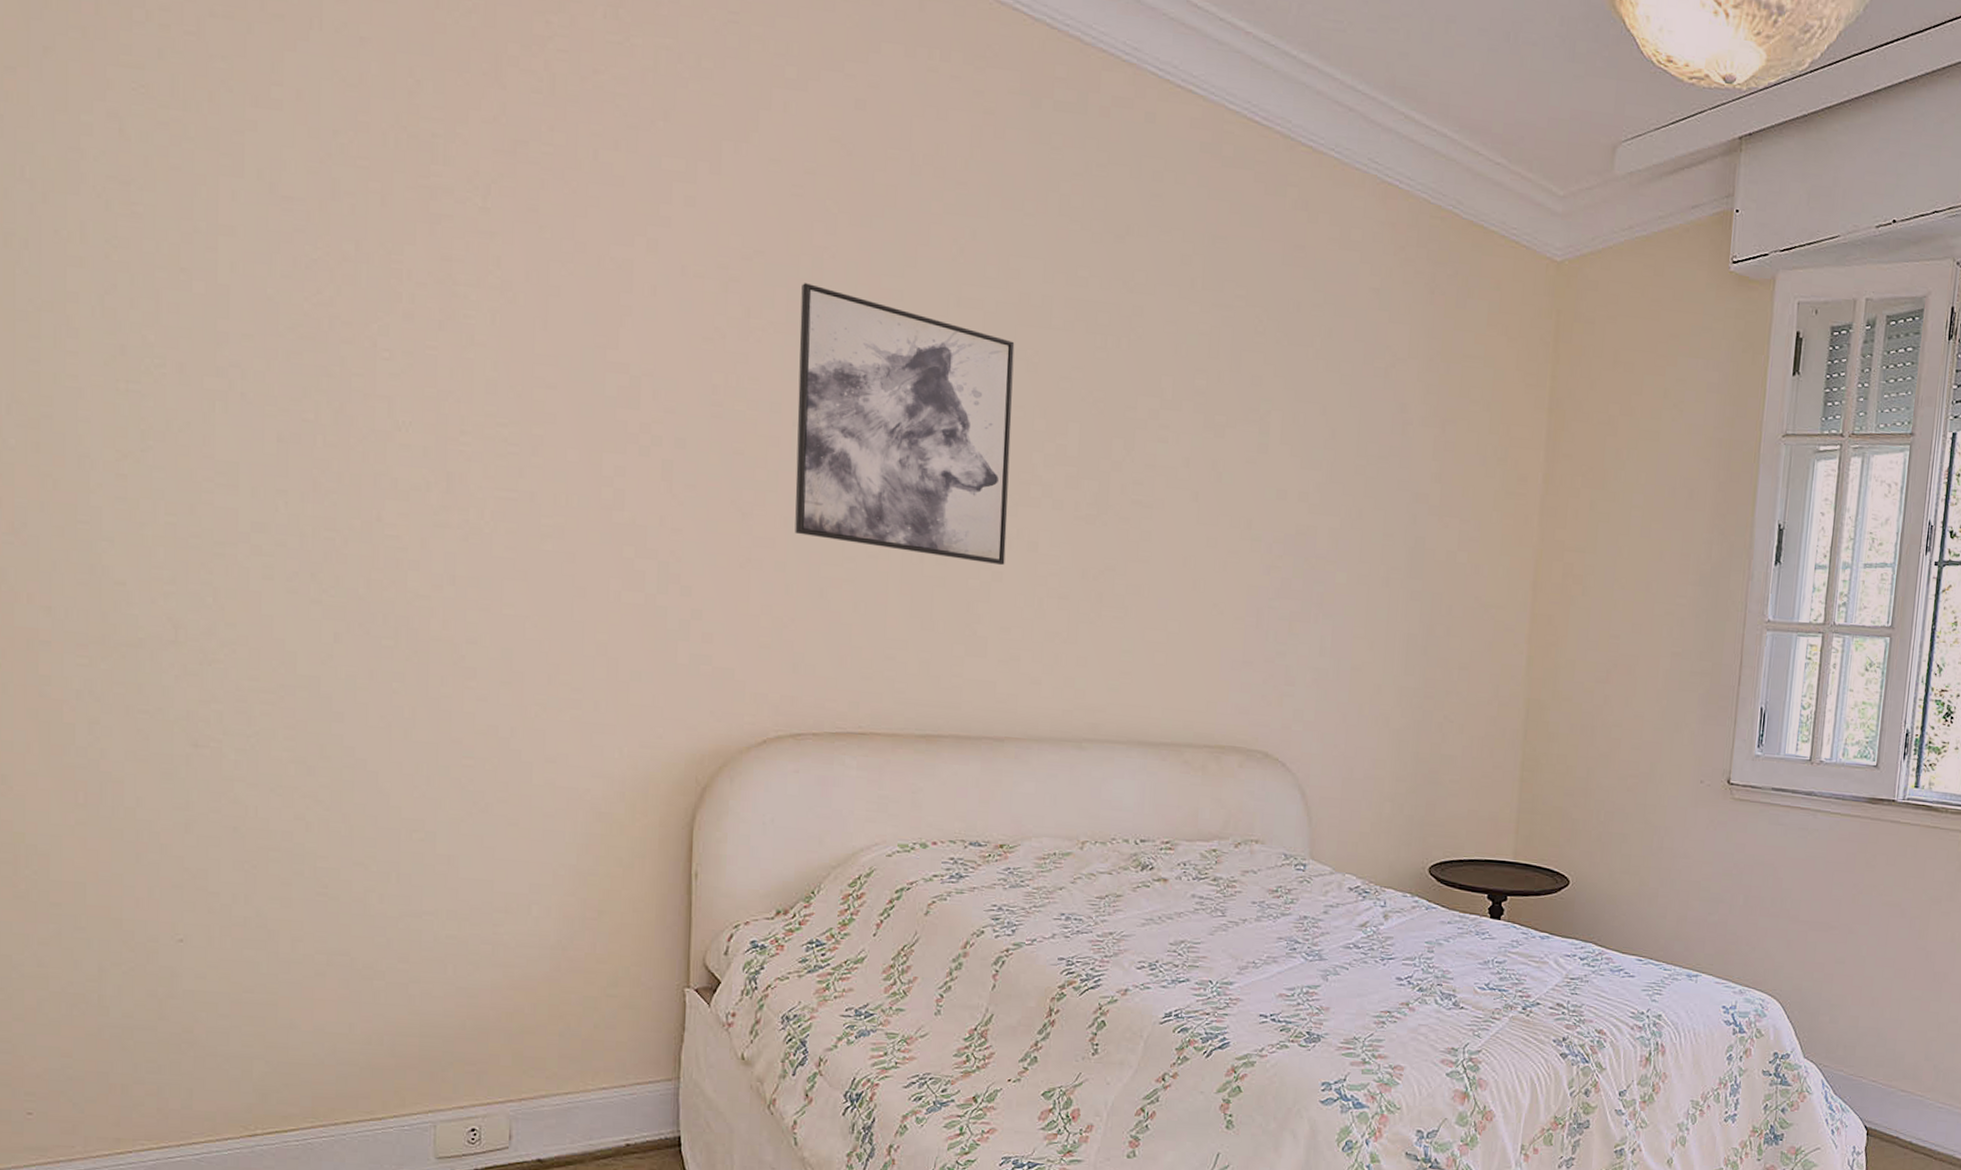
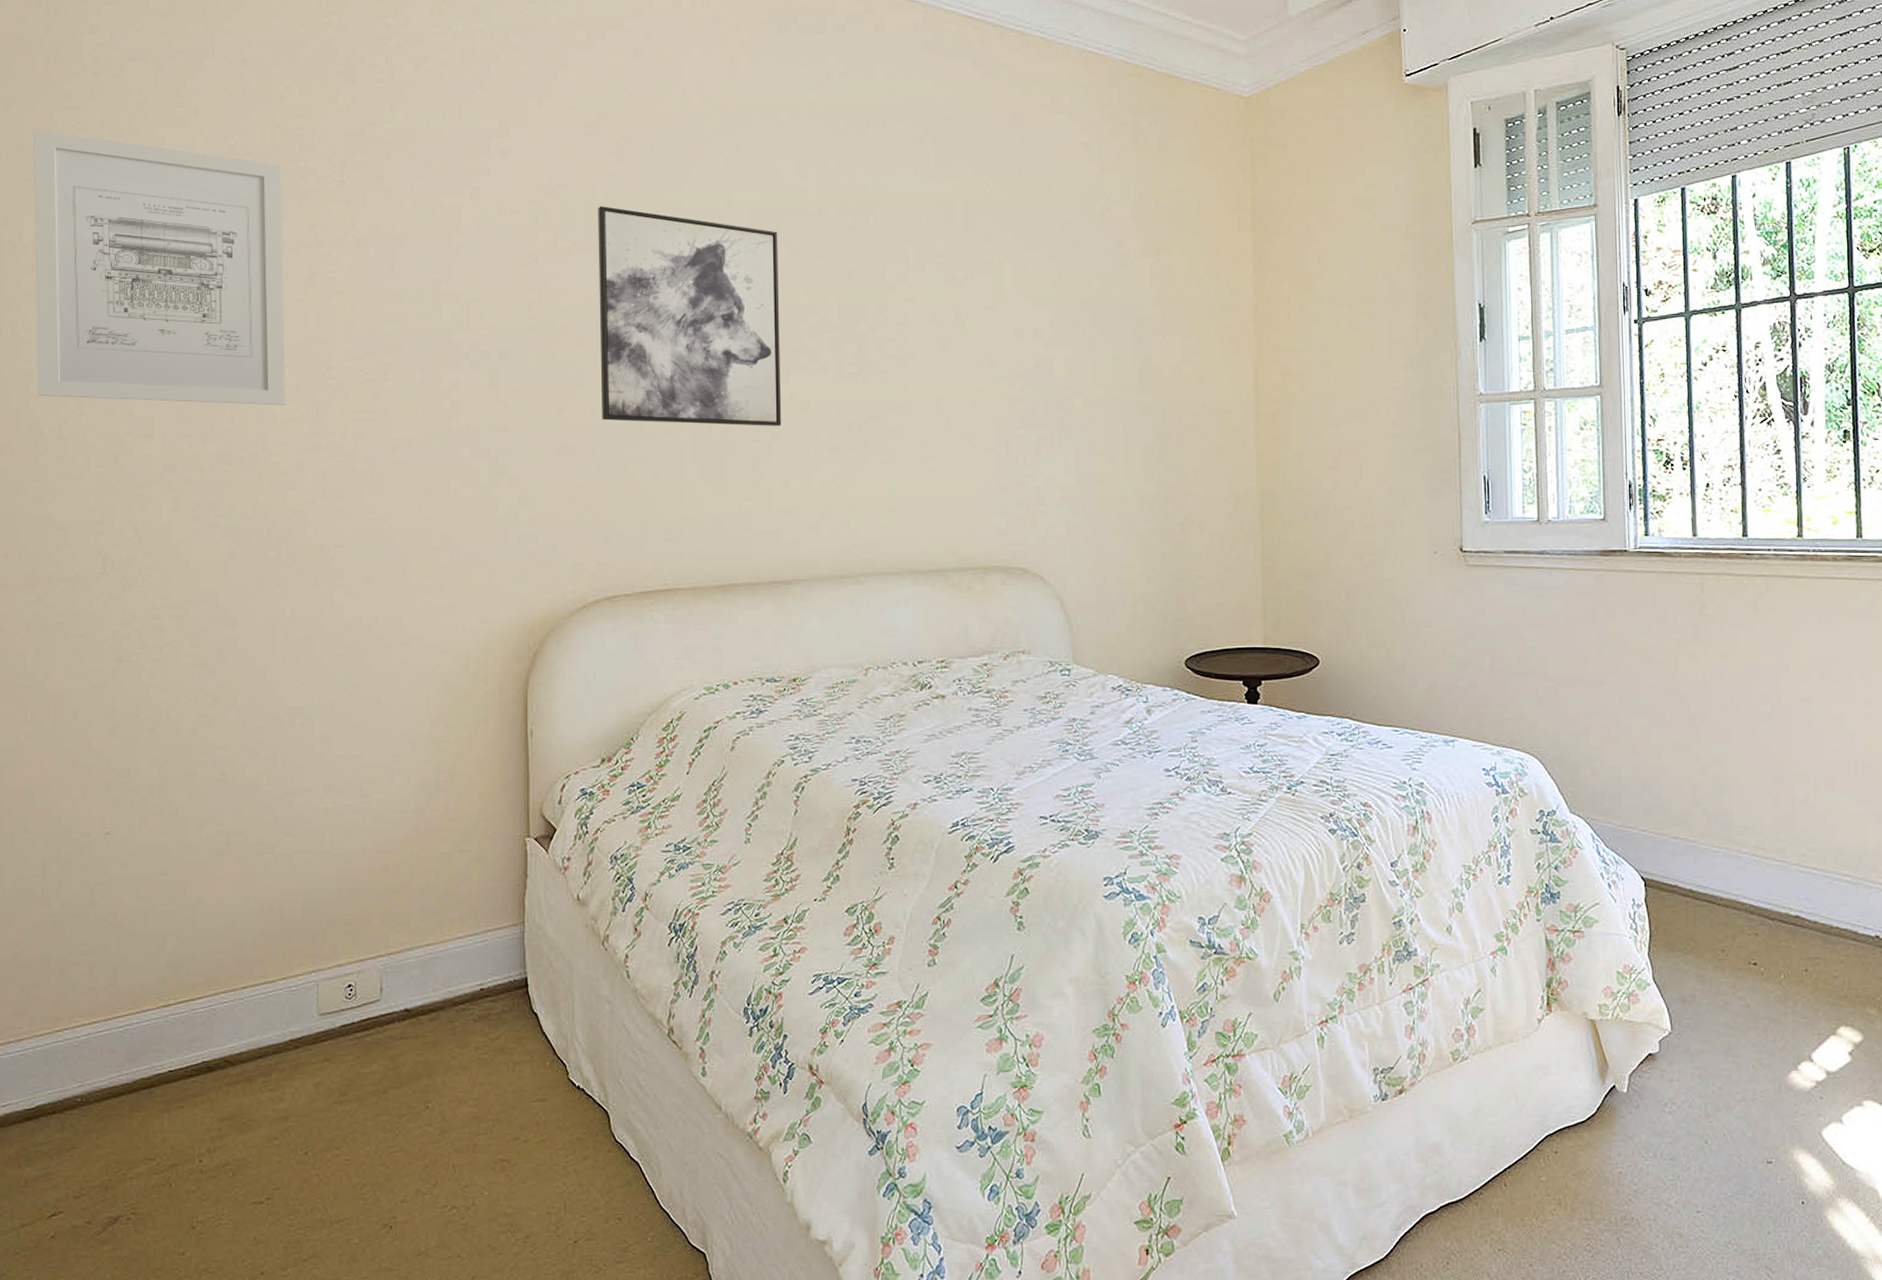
wall art: none [79,85,410,470] -> present [33,129,286,406]

